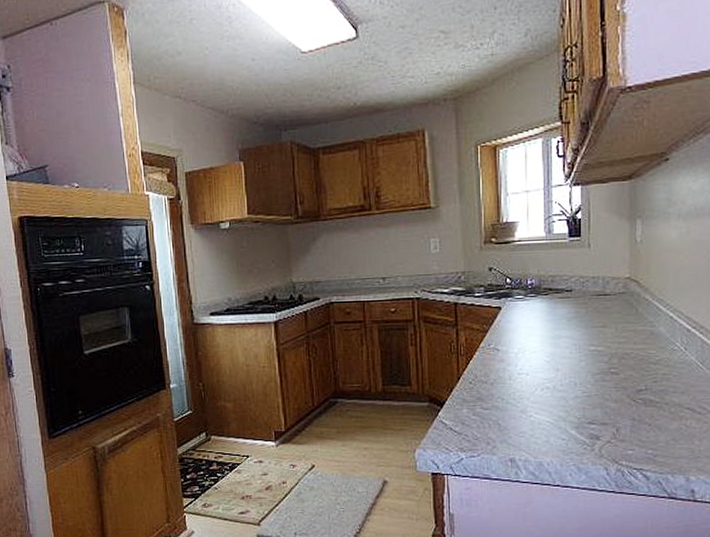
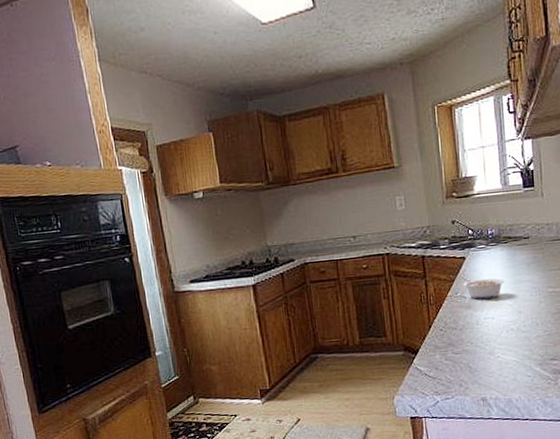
legume: none [496,329,542,353] -> present [462,278,504,299]

